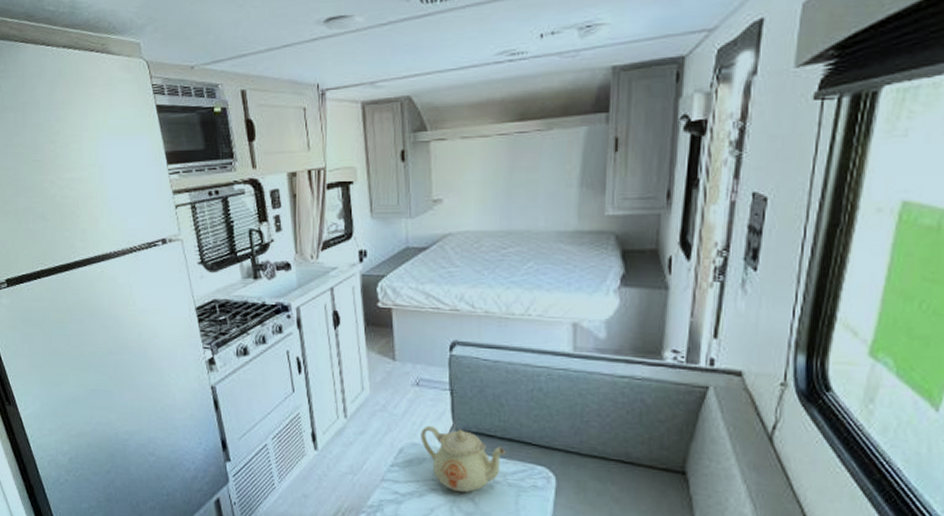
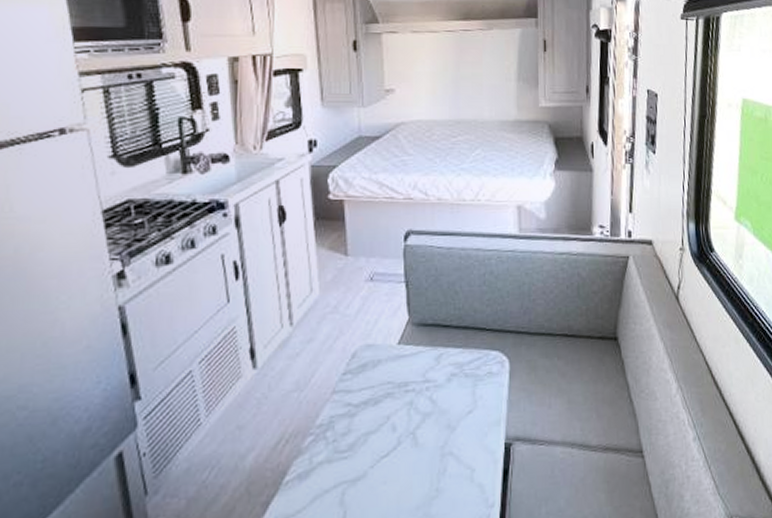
teapot: present [420,425,506,492] -> none [375,322,462,392]

